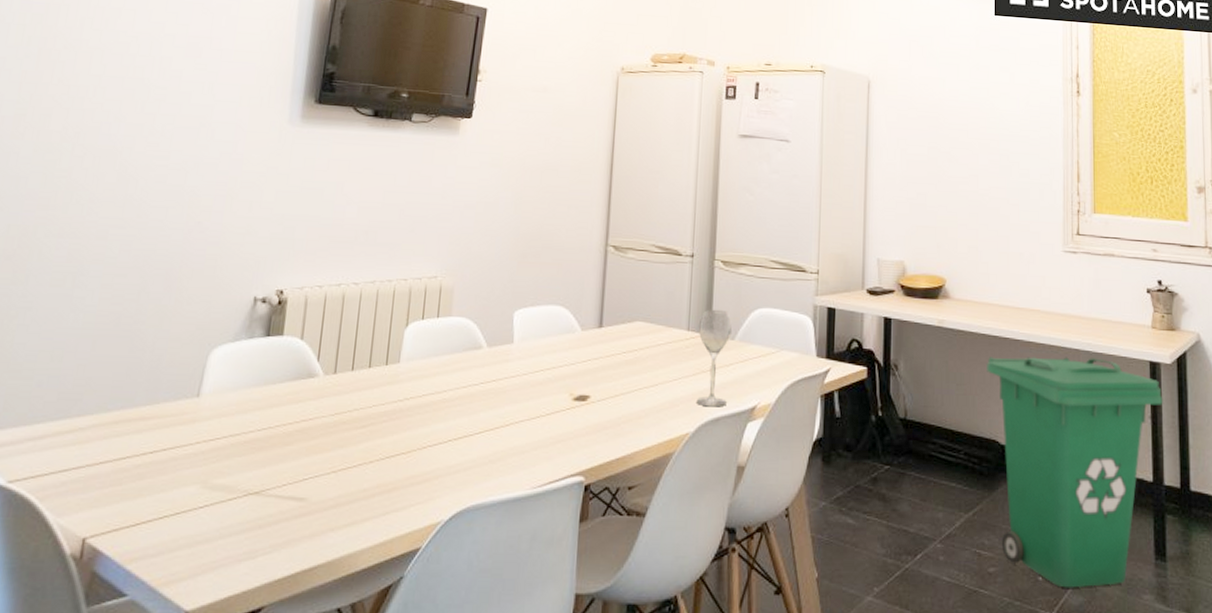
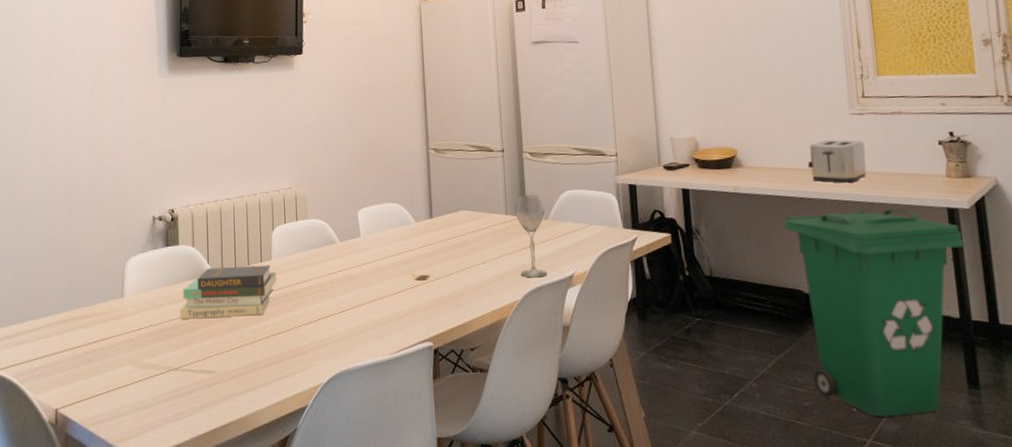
books: none [271,367,404,431] -> present [179,265,277,319]
toaster: none [1017,276,1075,326] -> present [808,139,867,183]

